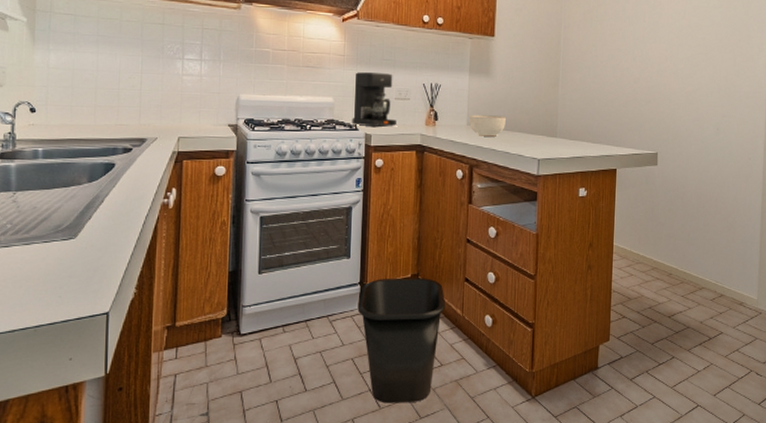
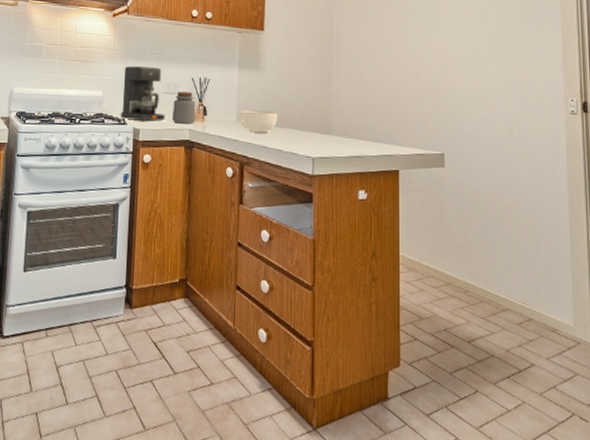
waste bin: present [357,278,445,403] -> none [122,282,215,426]
jar: none [404,97,427,129] -> present [172,91,196,124]

